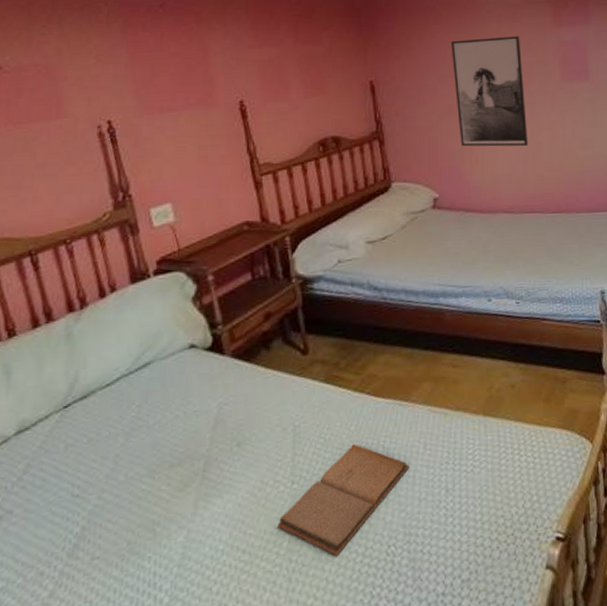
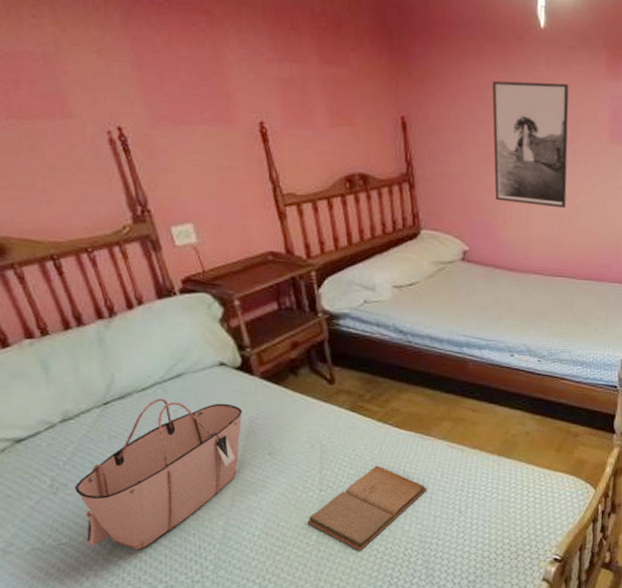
tote bag: none [21,390,212,589] -> present [75,398,243,550]

